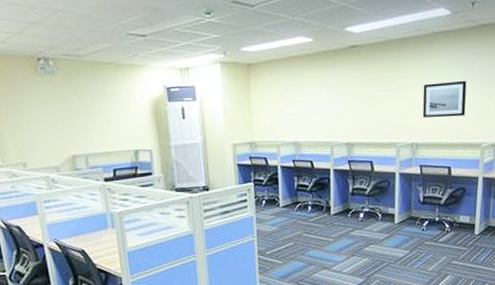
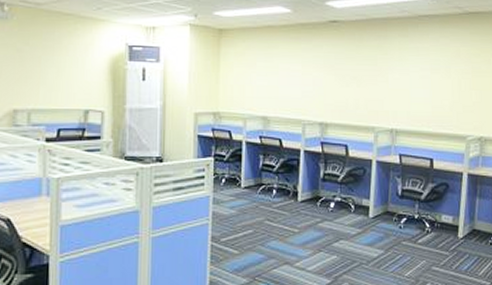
wall art: present [422,80,467,118] -> none [404,67,452,105]

